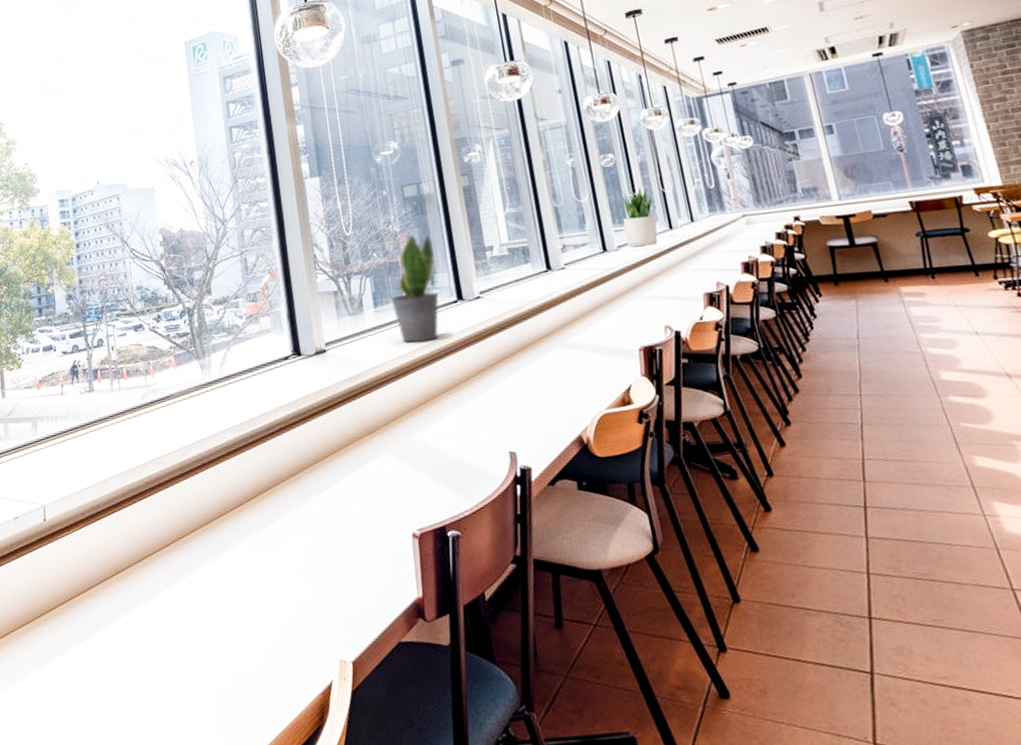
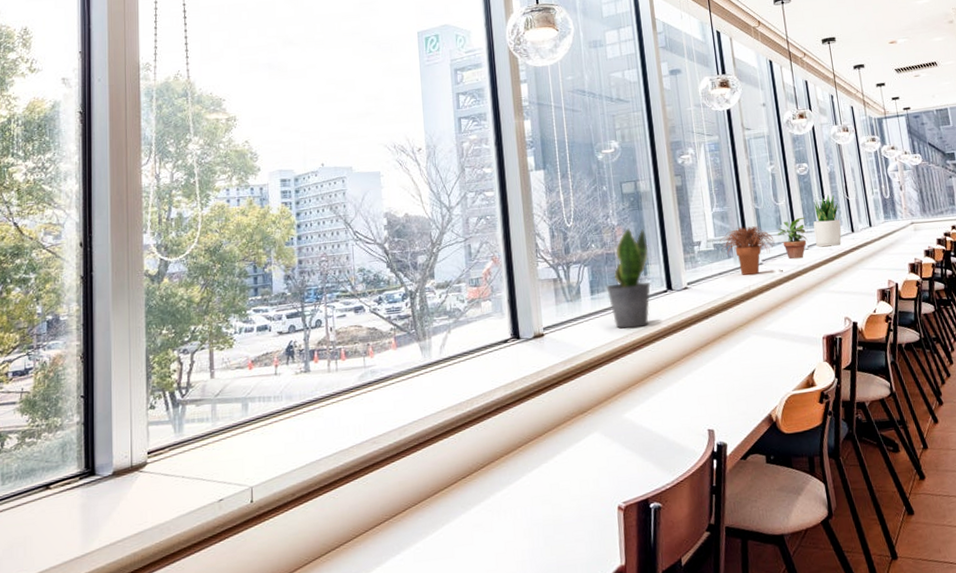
potted plant: none [514,226,579,282] -> present [719,226,775,275]
potted plant: none [580,214,617,263] -> present [777,217,808,260]

